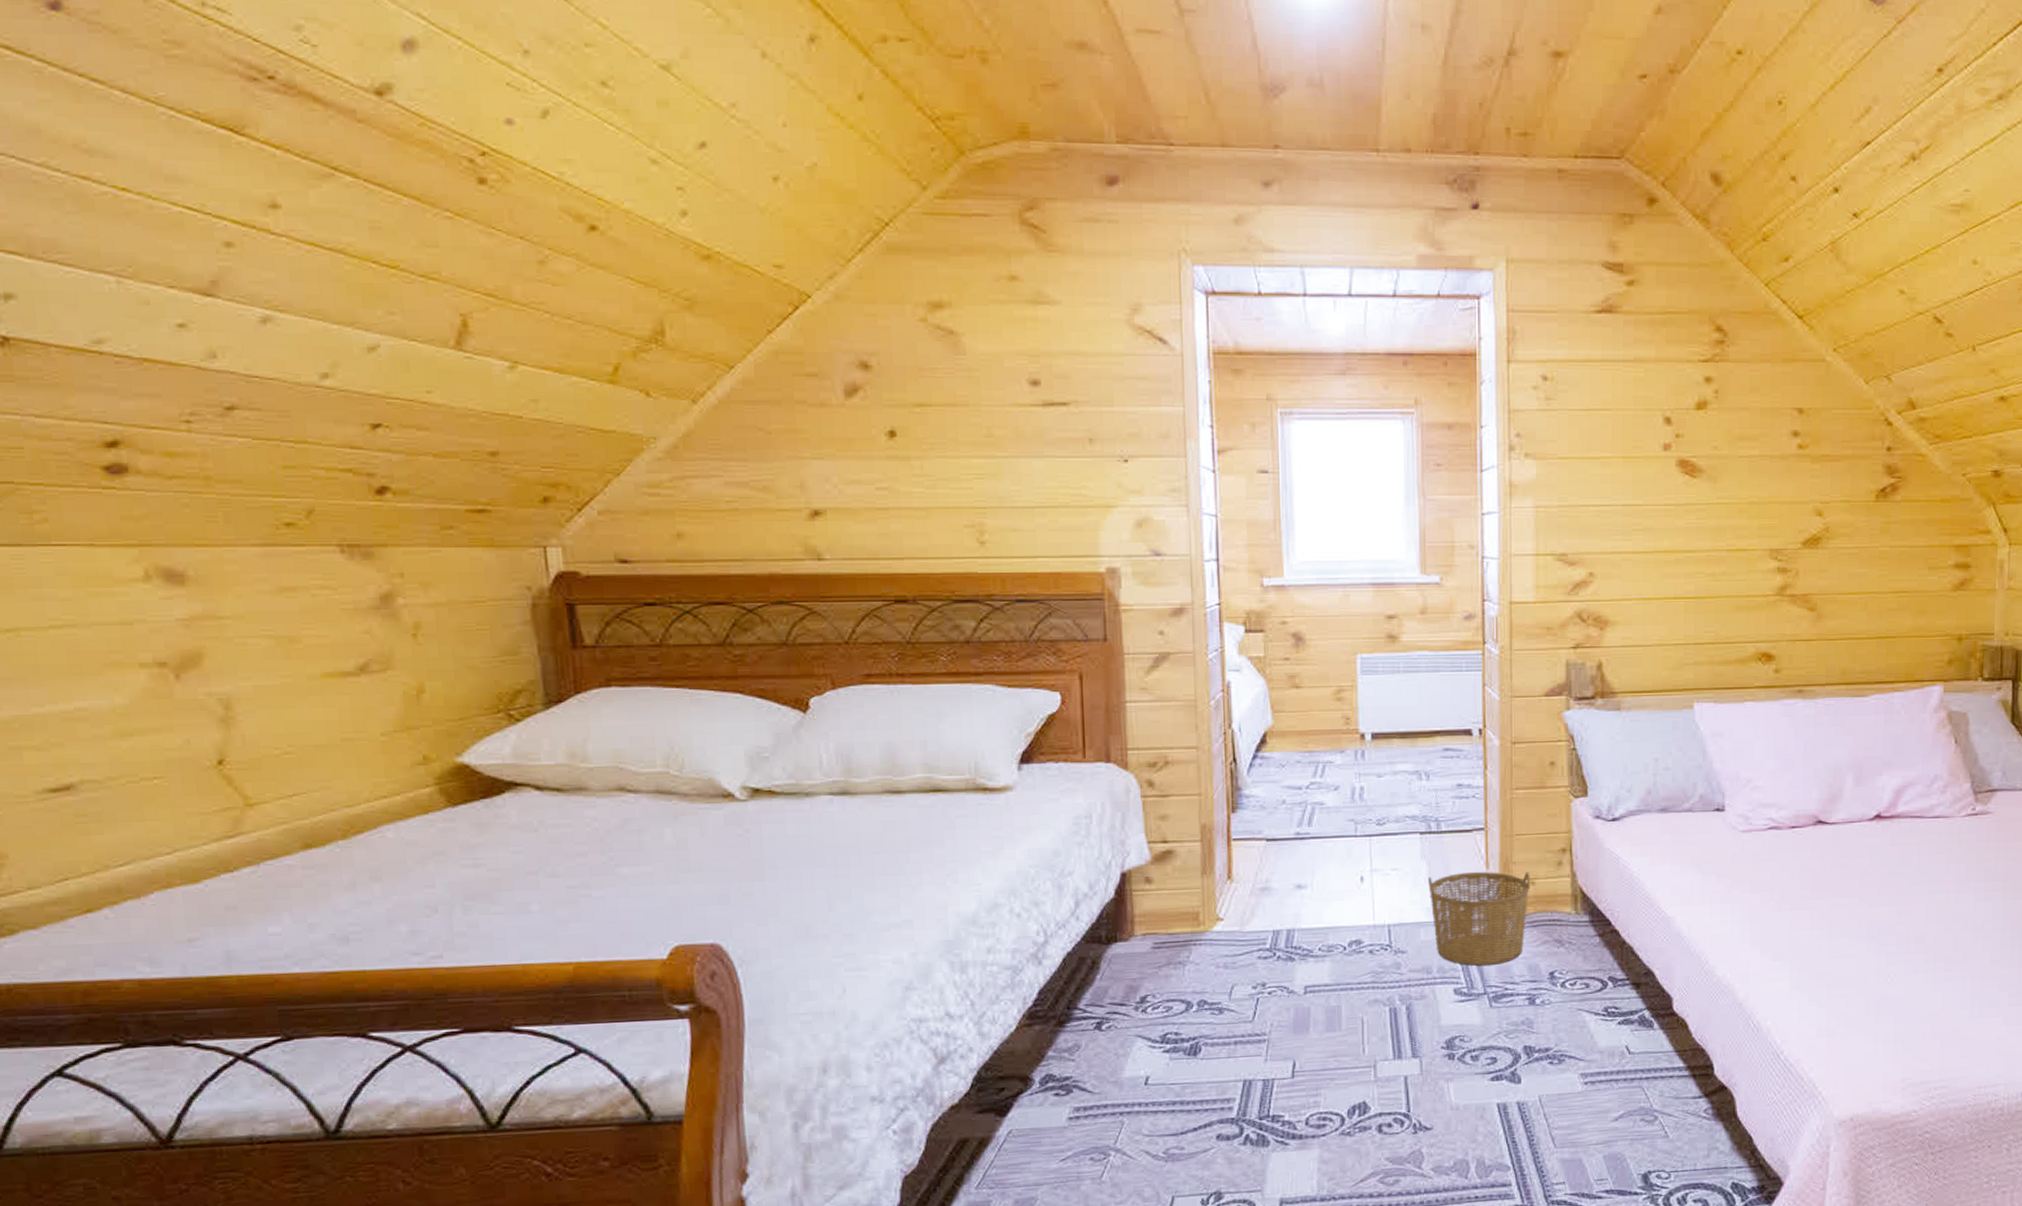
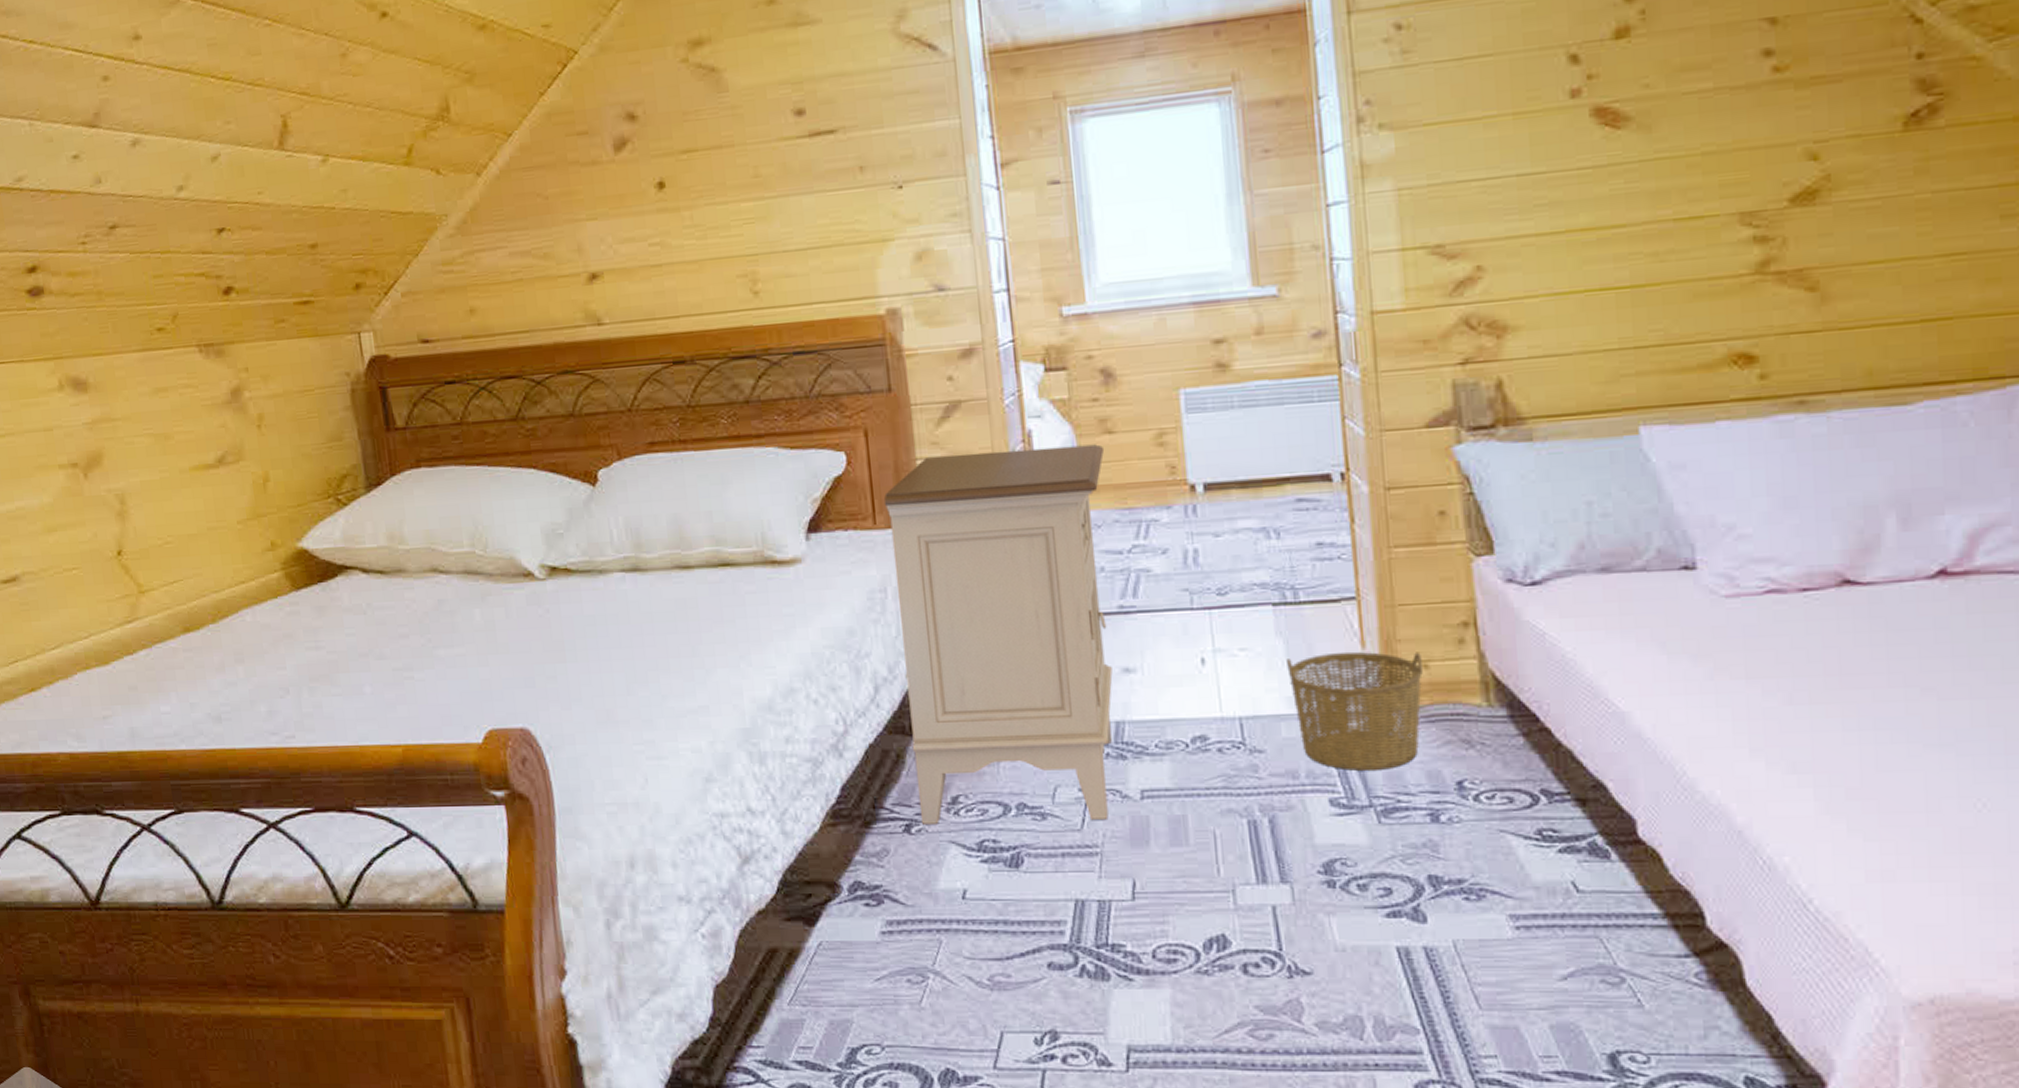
nightstand: none [1094,696,1292,1022] -> present [883,444,1113,824]

